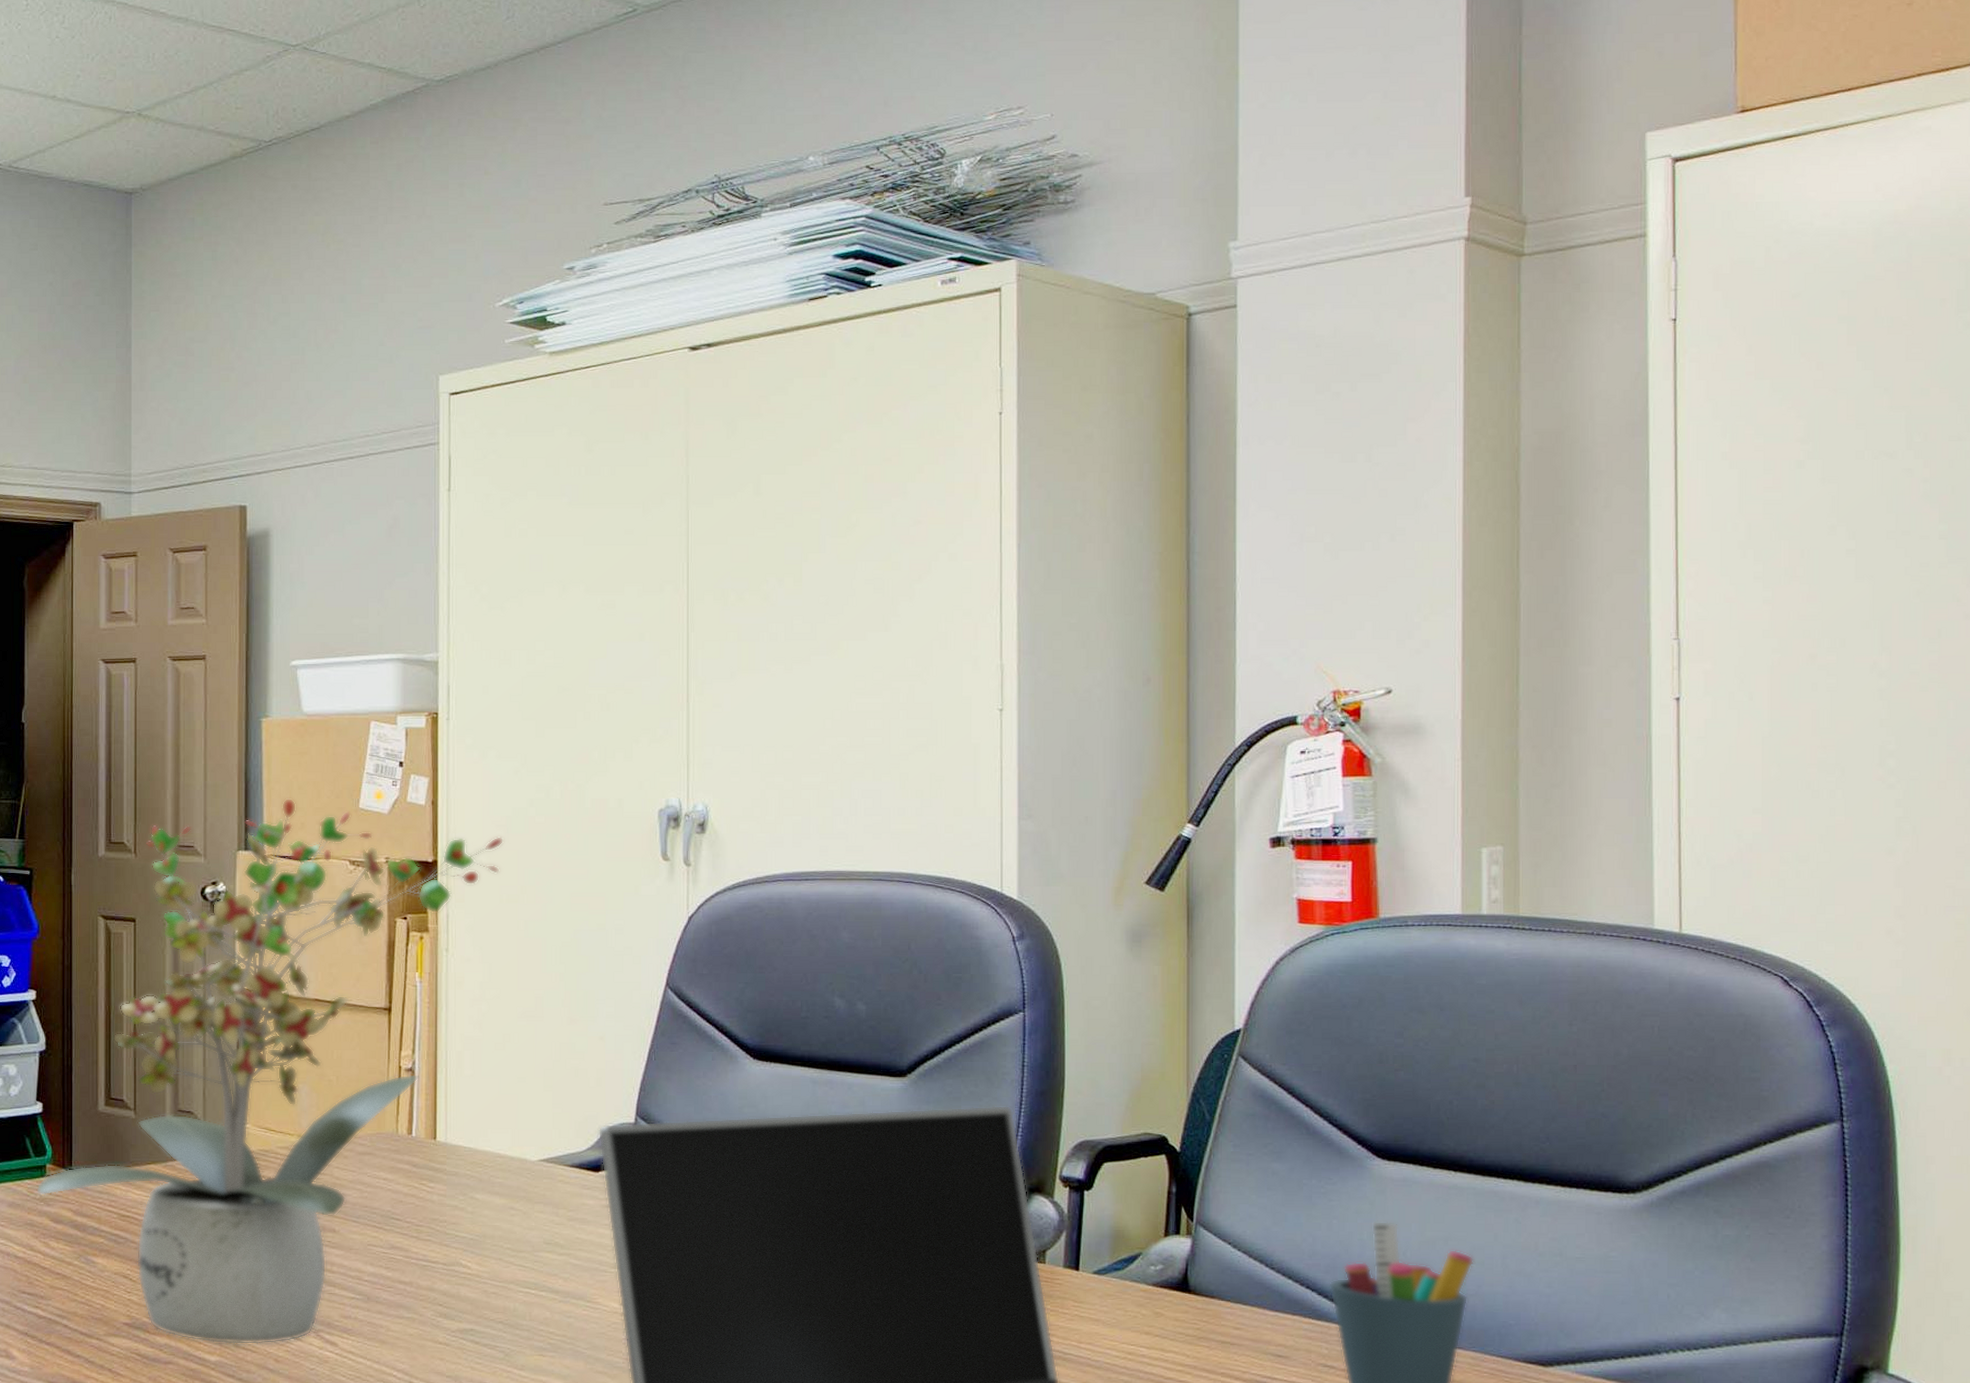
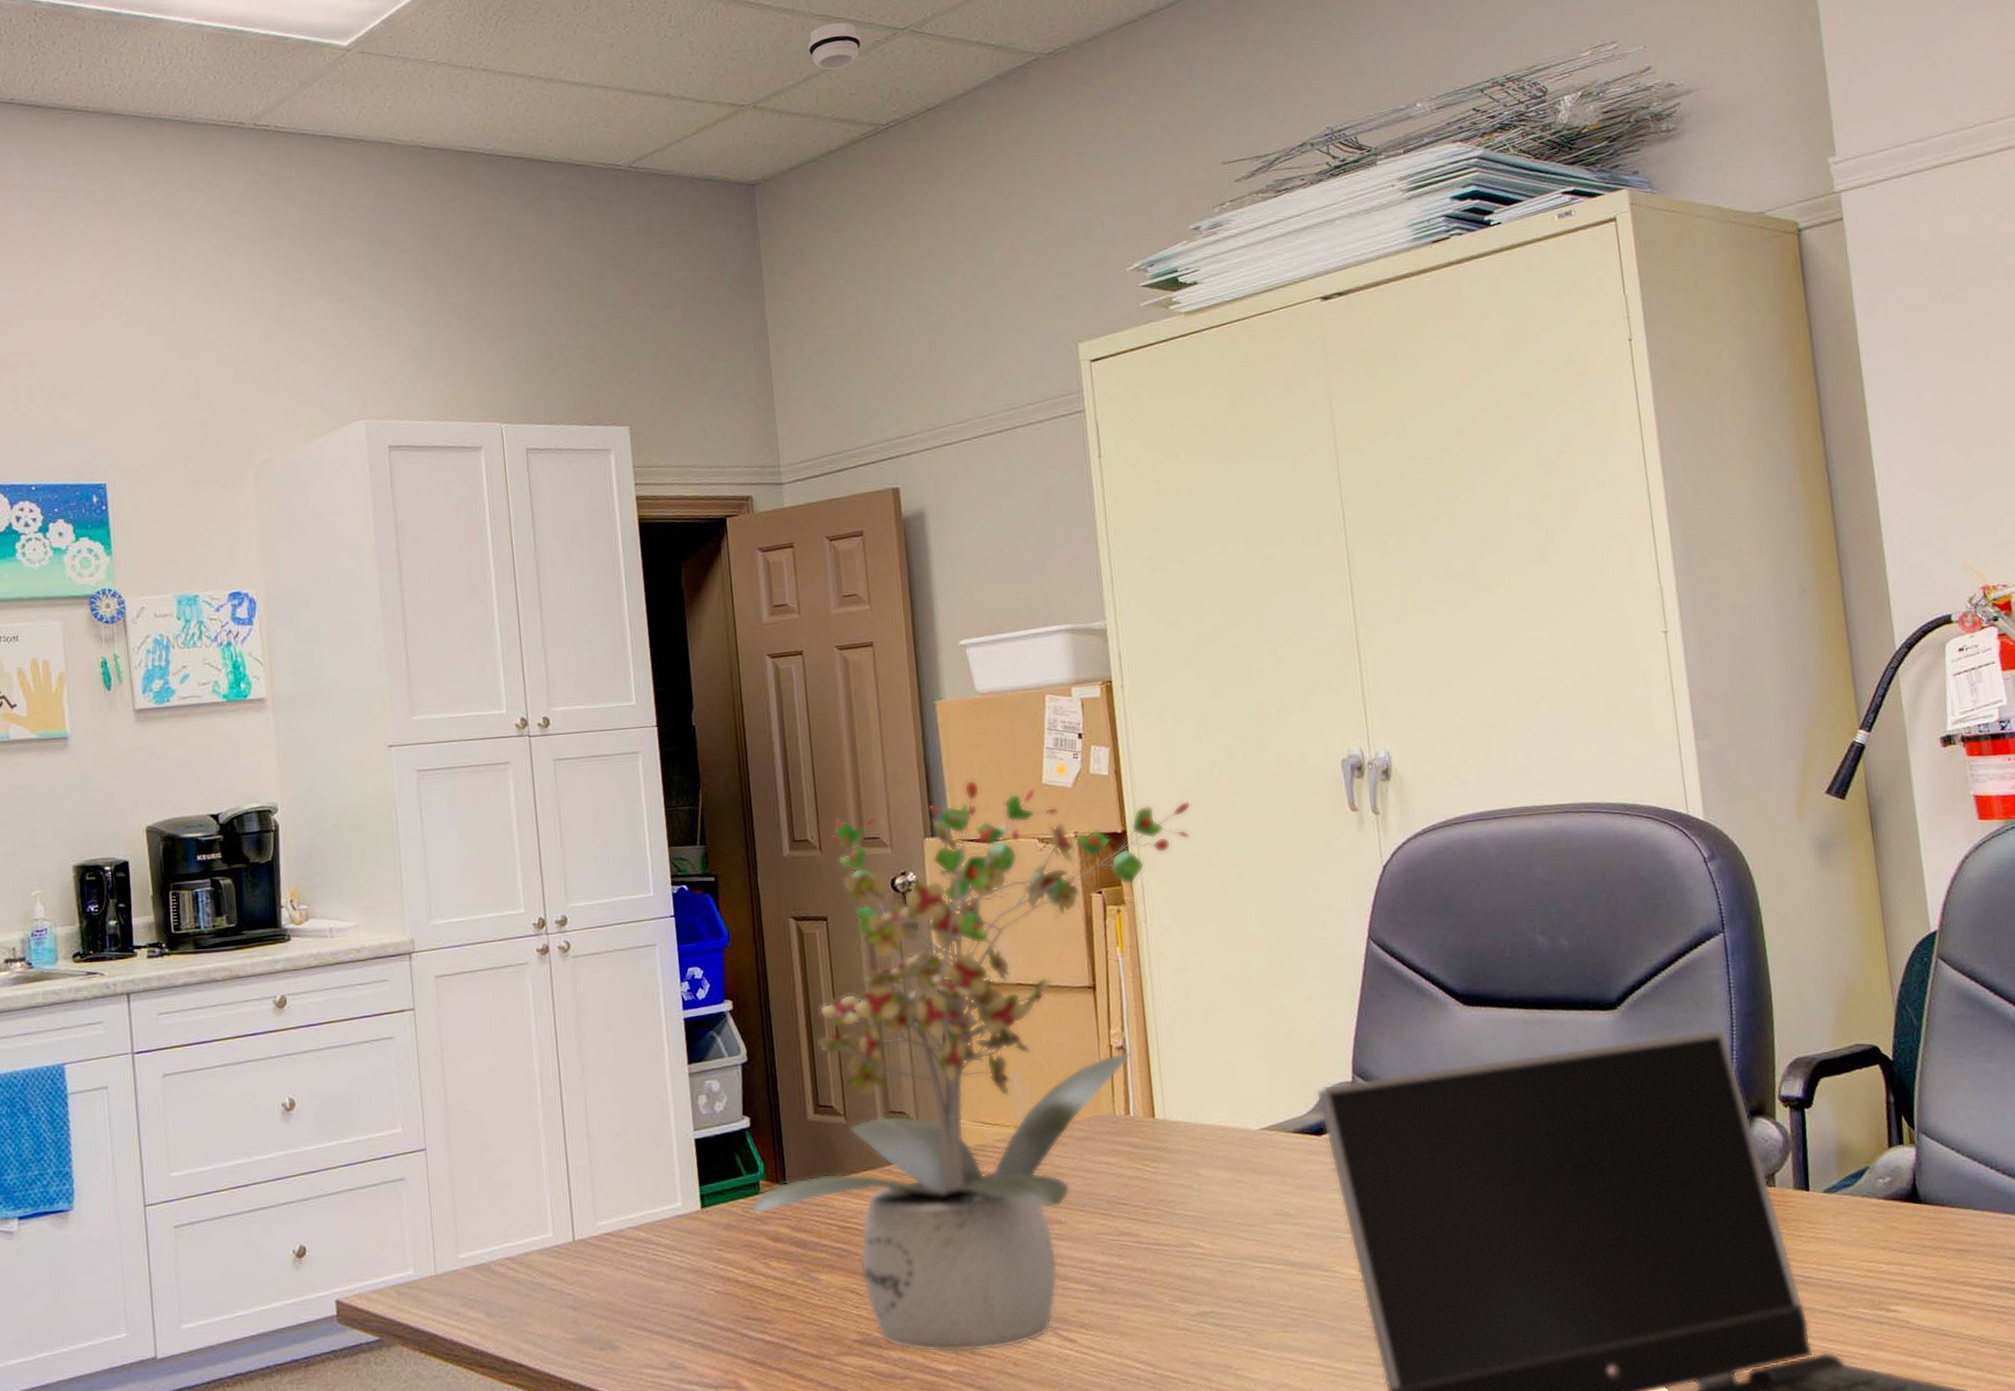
smoke detector: none [198,35,252,83] -> present [808,22,861,70]

